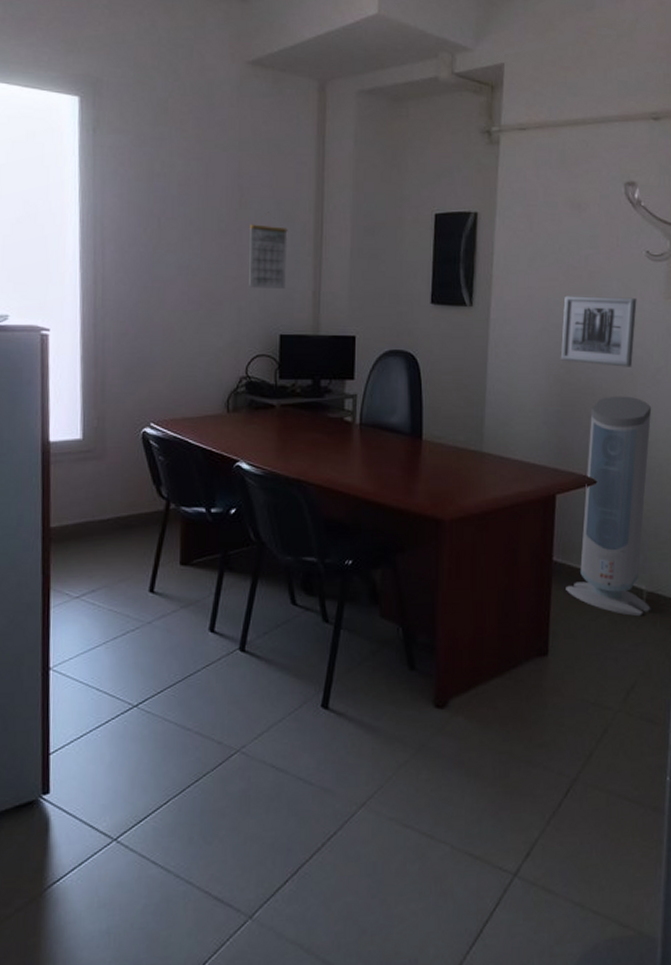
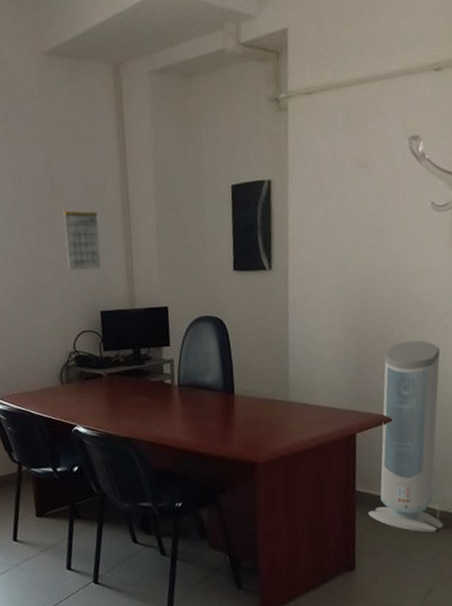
wall art: present [560,295,637,367] -> none [354,248,424,315]

